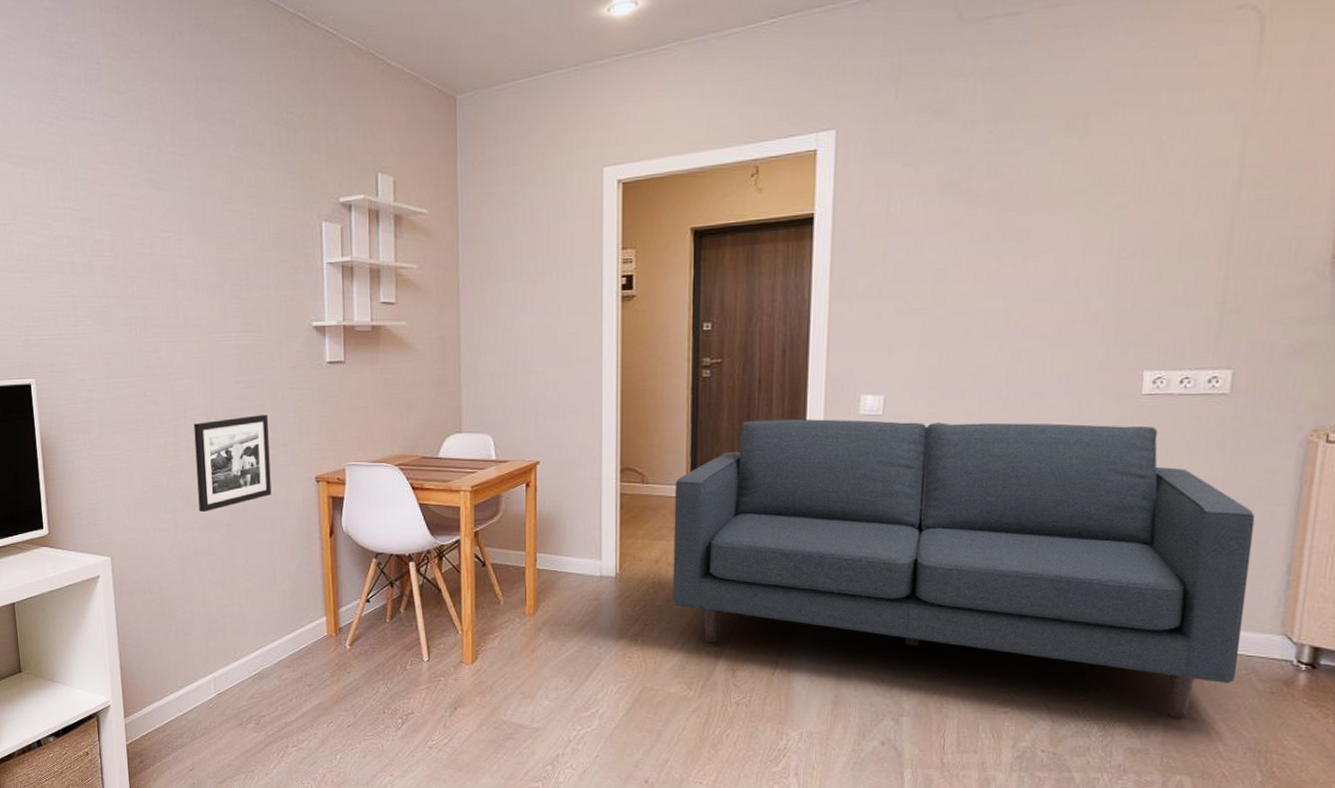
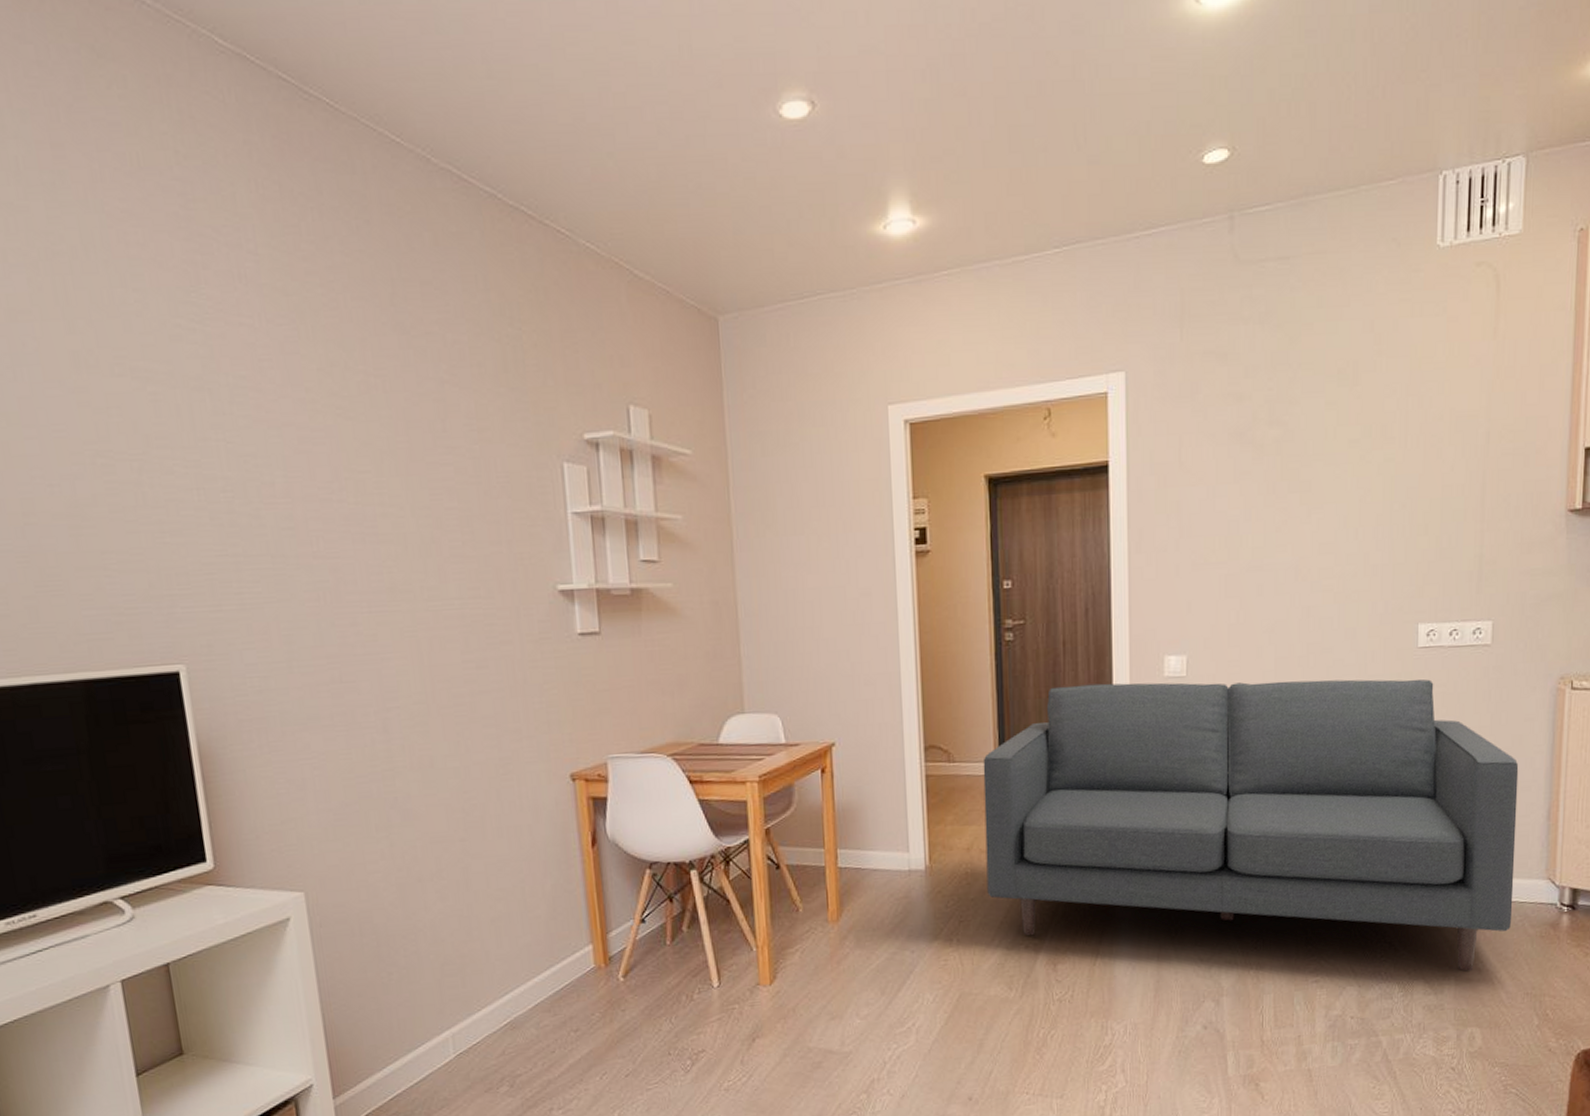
picture frame: present [193,414,272,513] -> none [409,700,516,827]

